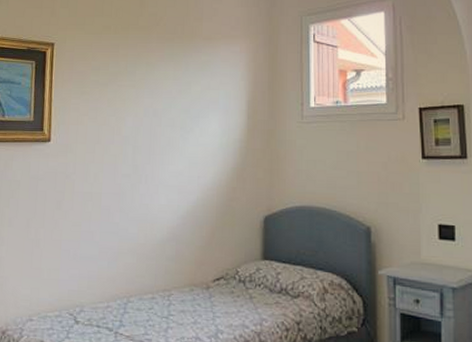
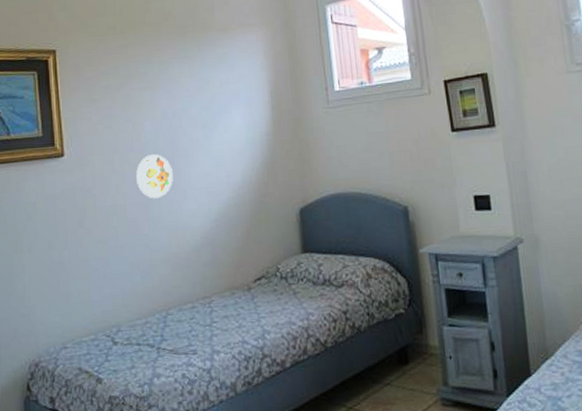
decorative plate: none [113,149,148,191] -> present [136,154,173,199]

